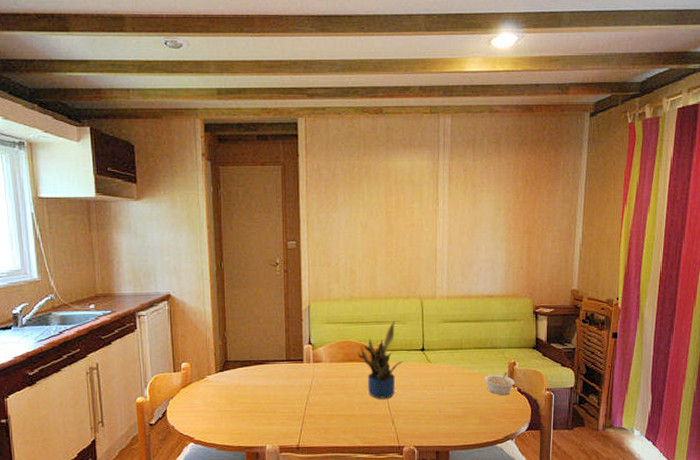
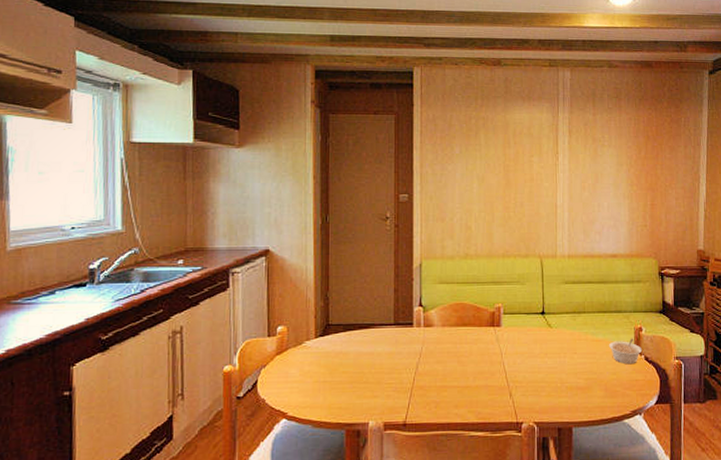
potted plant: present [357,320,403,399] -> none [472,280,522,368]

